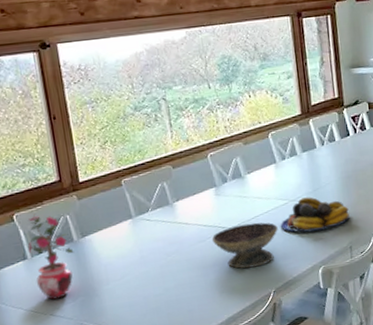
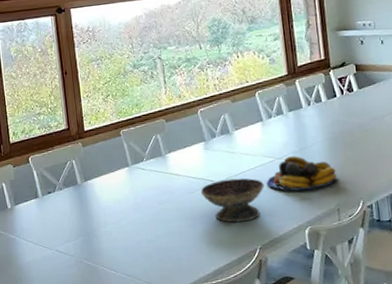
potted plant: present [27,214,74,301] -> none [39,157,78,238]

